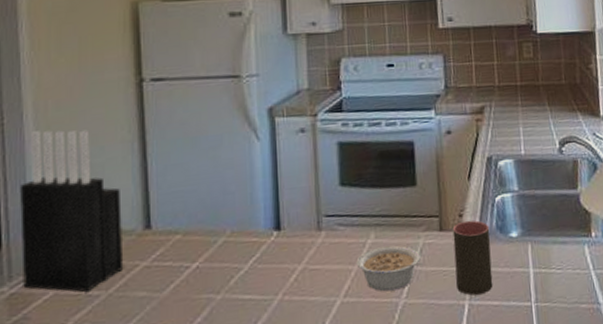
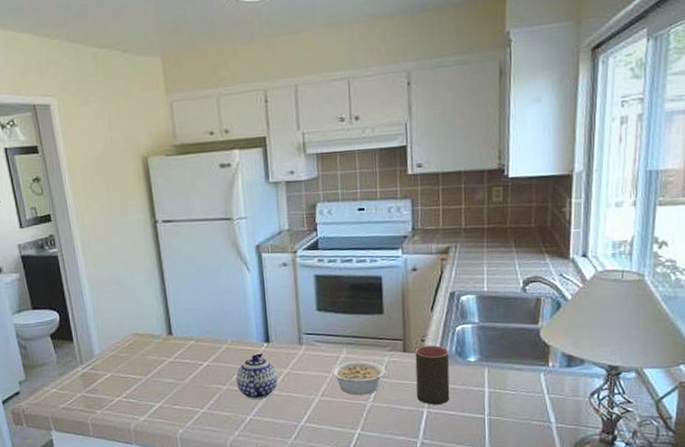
knife block: present [19,130,124,293] -> none [79,259,156,376]
teapot: none [235,245,290,311] -> present [236,353,278,399]

